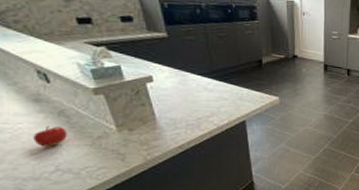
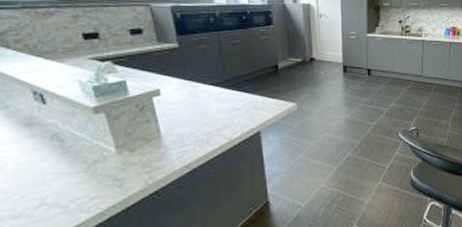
fruit: present [33,126,67,147] -> none [19,152,59,178]

